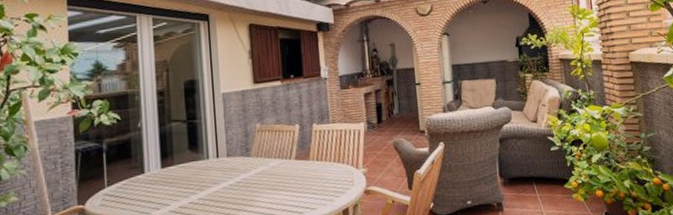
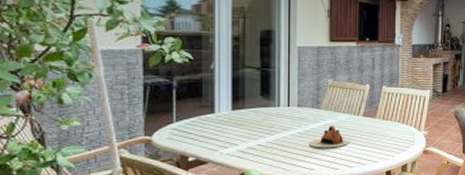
teapot: none [242,173,285,200] -> present [310,126,351,148]

